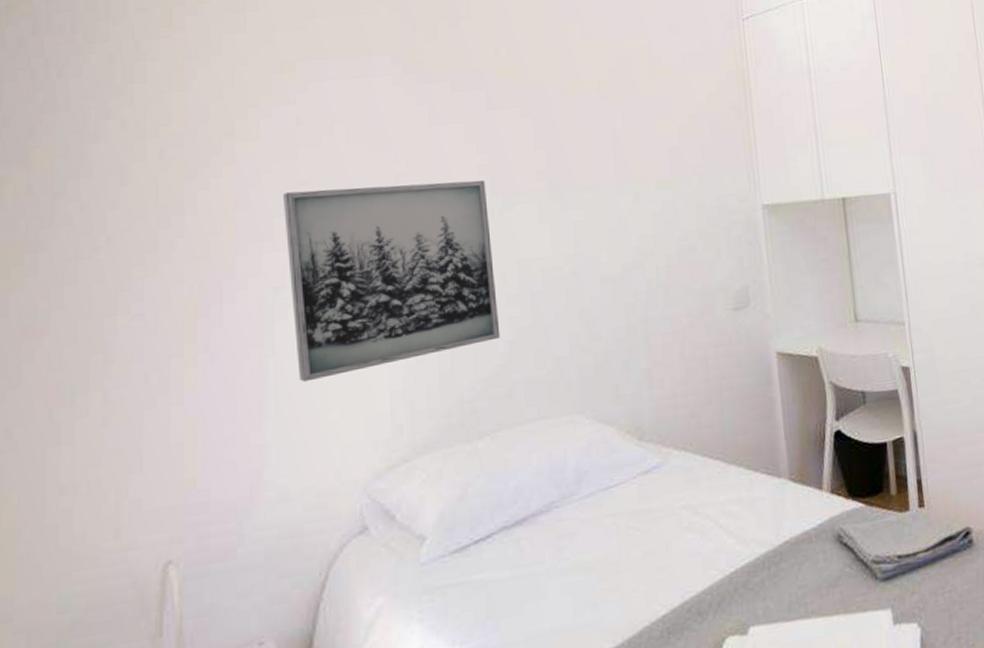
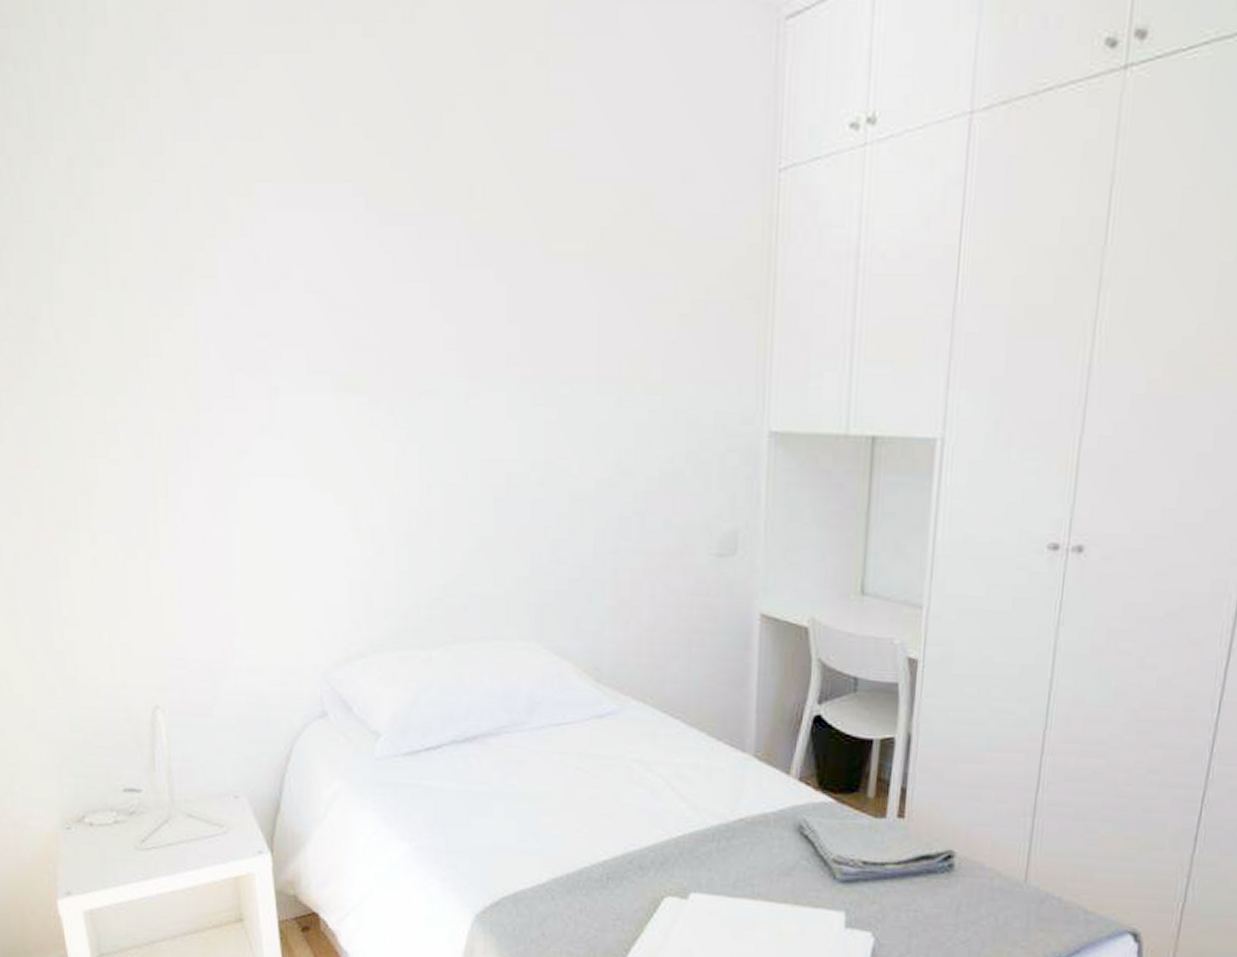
wall art: present [282,180,501,382] -> none [242,345,459,557]

